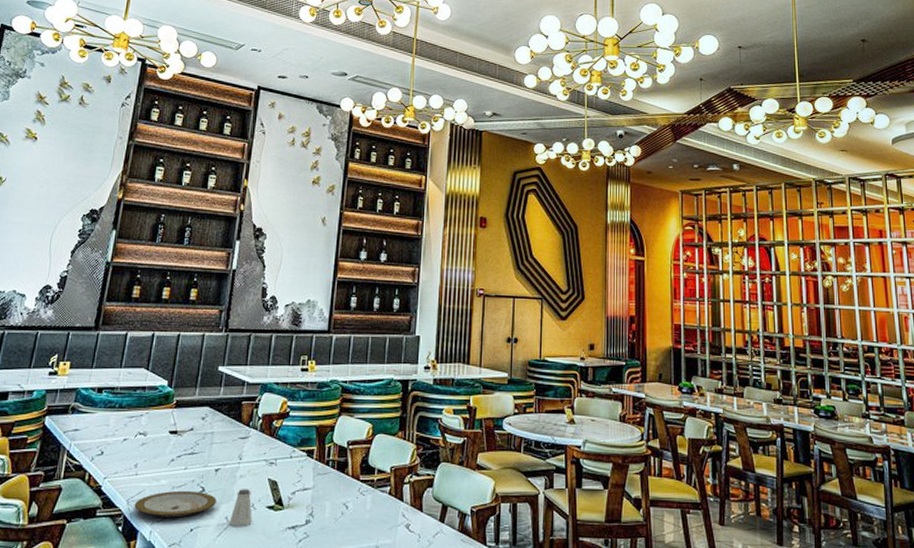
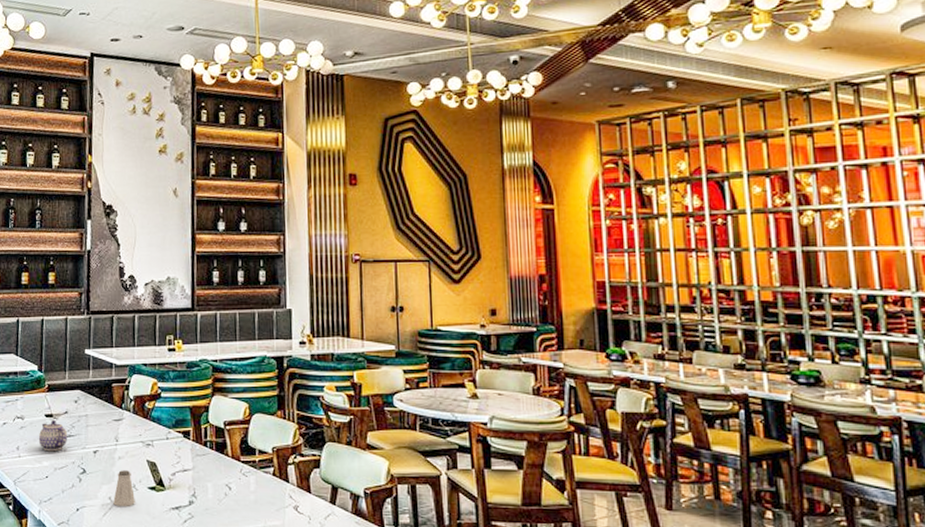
plate: present [134,490,217,518] -> none [21,471,98,498]
teapot: none [159,437,191,470] -> present [38,420,68,452]

